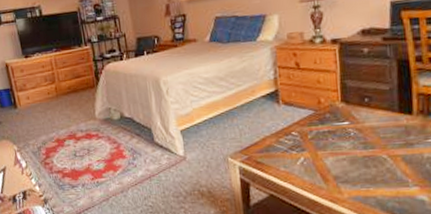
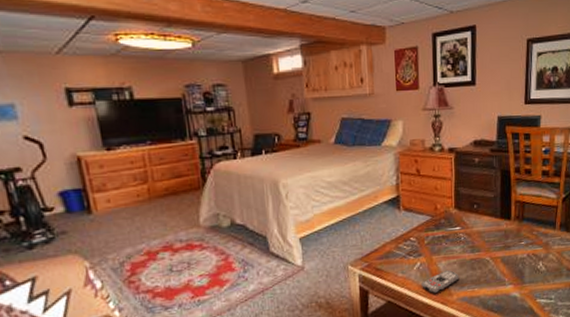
remote control: none [306,167,350,191] -> present [421,270,459,294]

